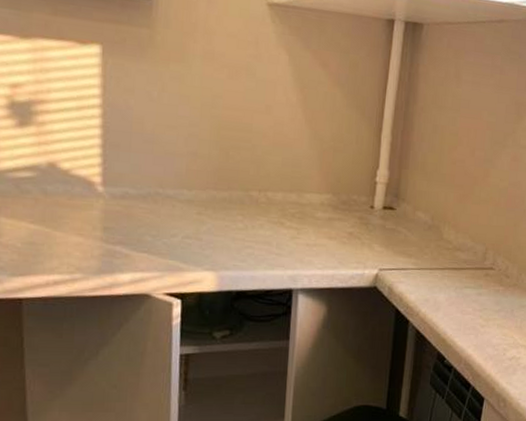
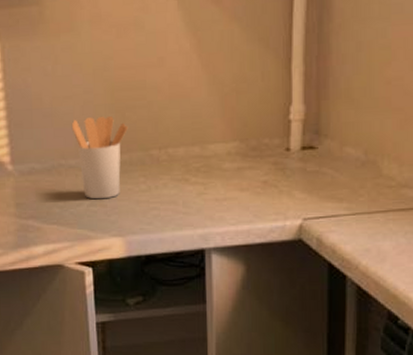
utensil holder: none [173,150,230,233] -> present [71,116,128,200]

